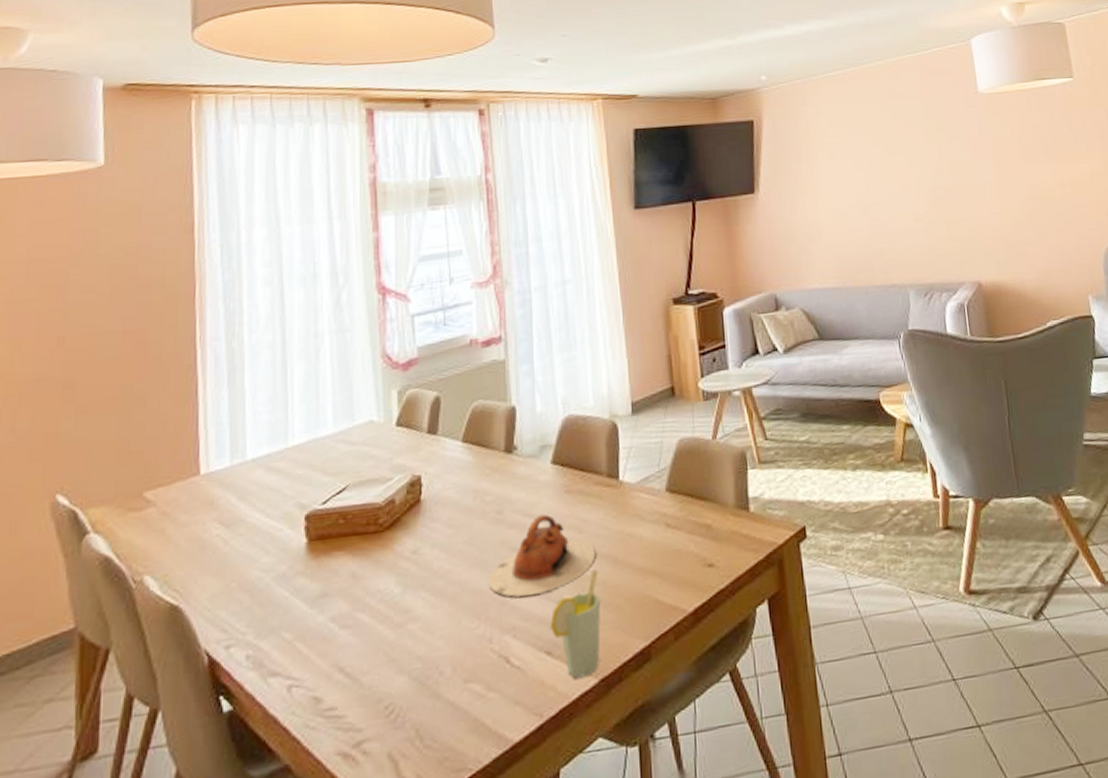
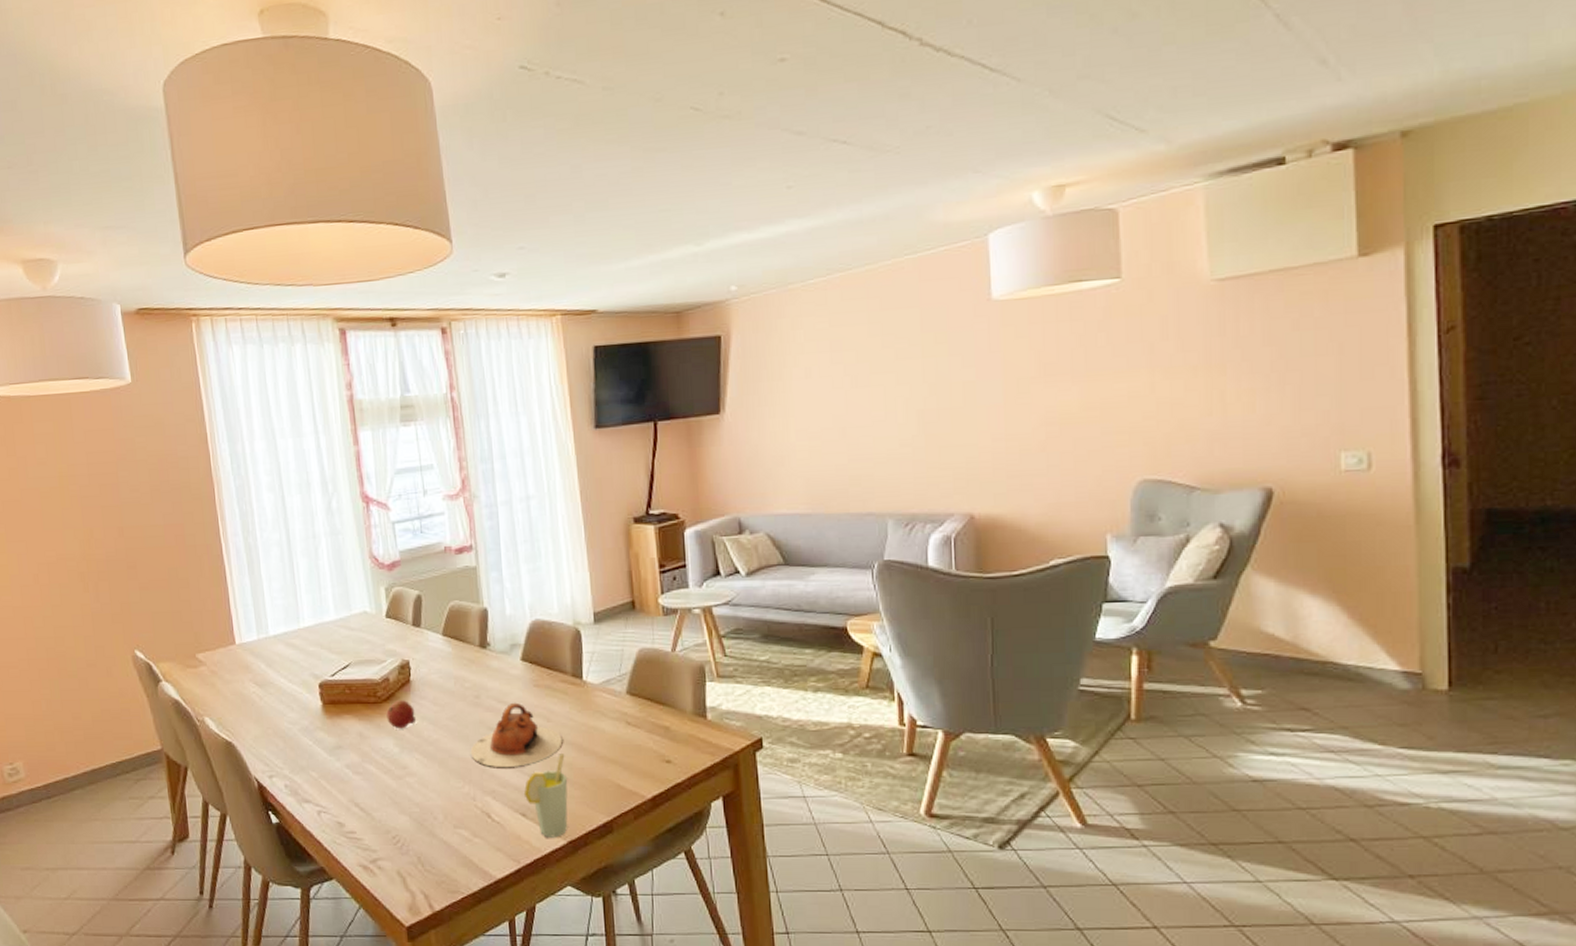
fruit: none [388,525,426,562] -> present [386,700,417,728]

